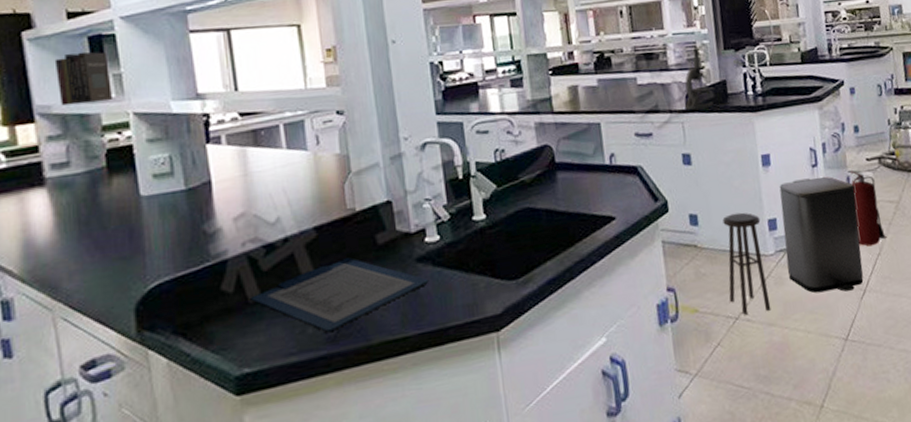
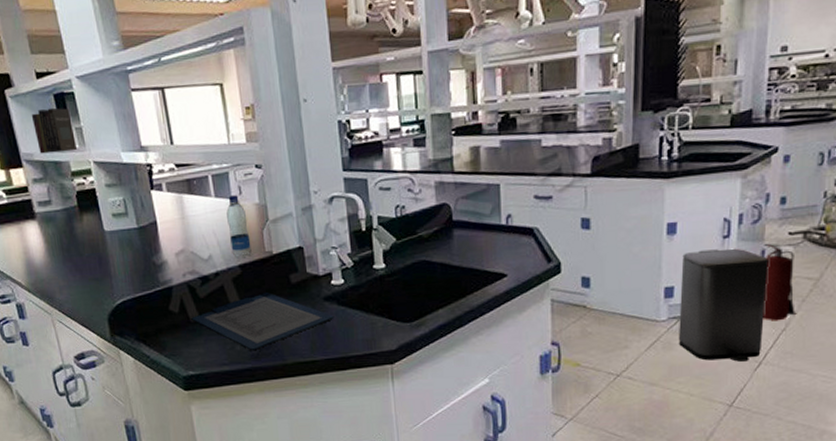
bottle: none [300,145,330,220] -> present [226,195,252,259]
microscope: present [684,48,715,111] -> none [589,109,626,175]
stool: present [722,212,771,315] -> none [612,278,657,373]

